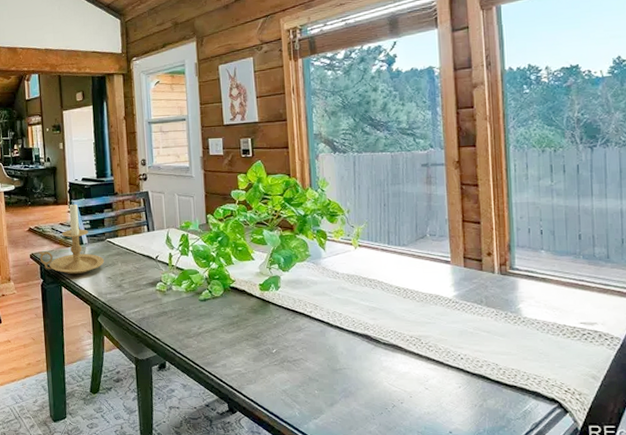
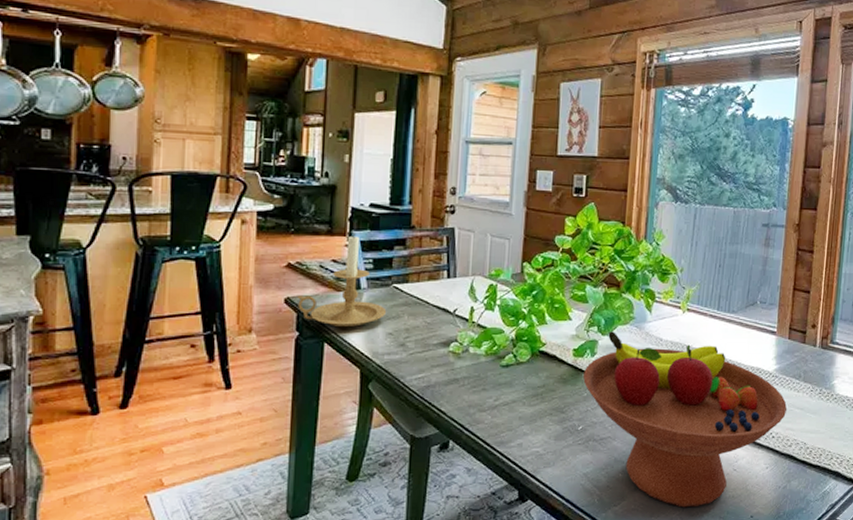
fruit bowl: none [271,268,473,422] -> present [583,331,788,508]

